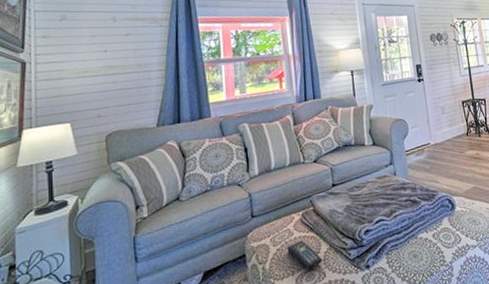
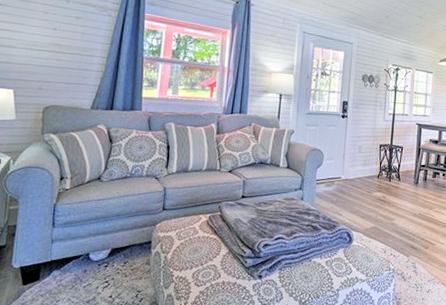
remote control: present [287,241,323,269] -> none [190,240,221,267]

